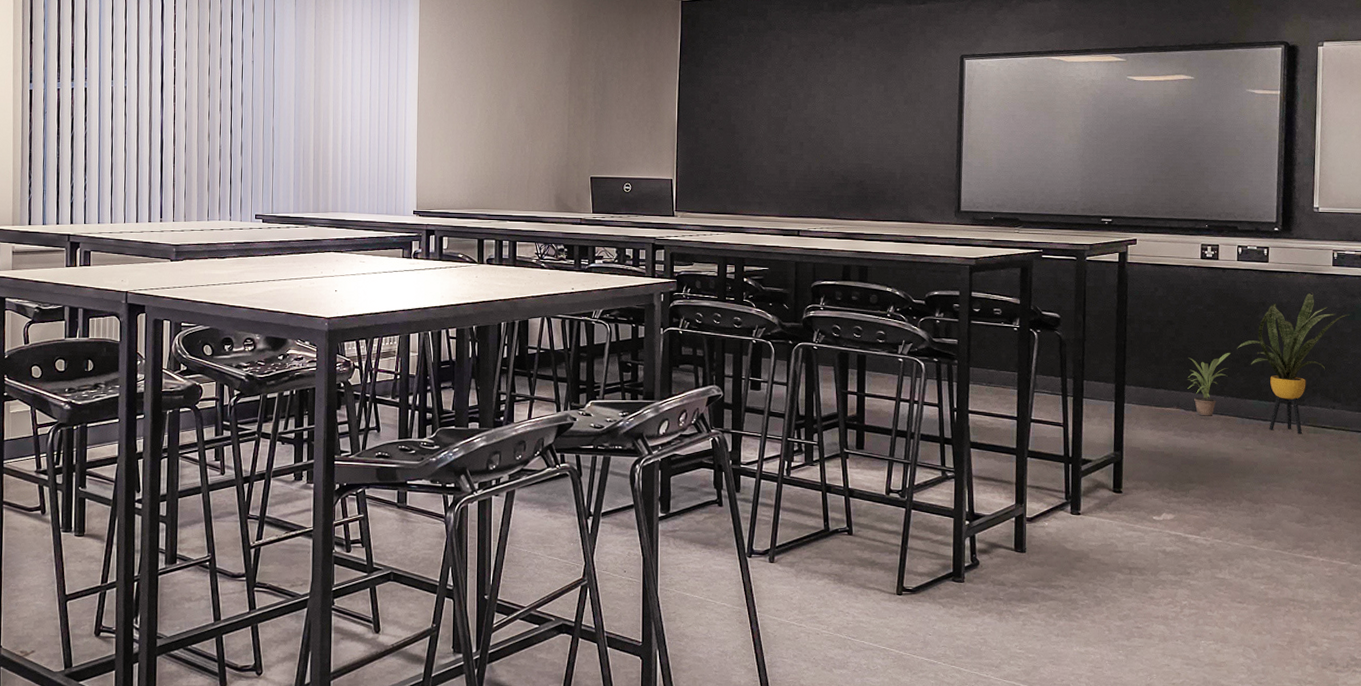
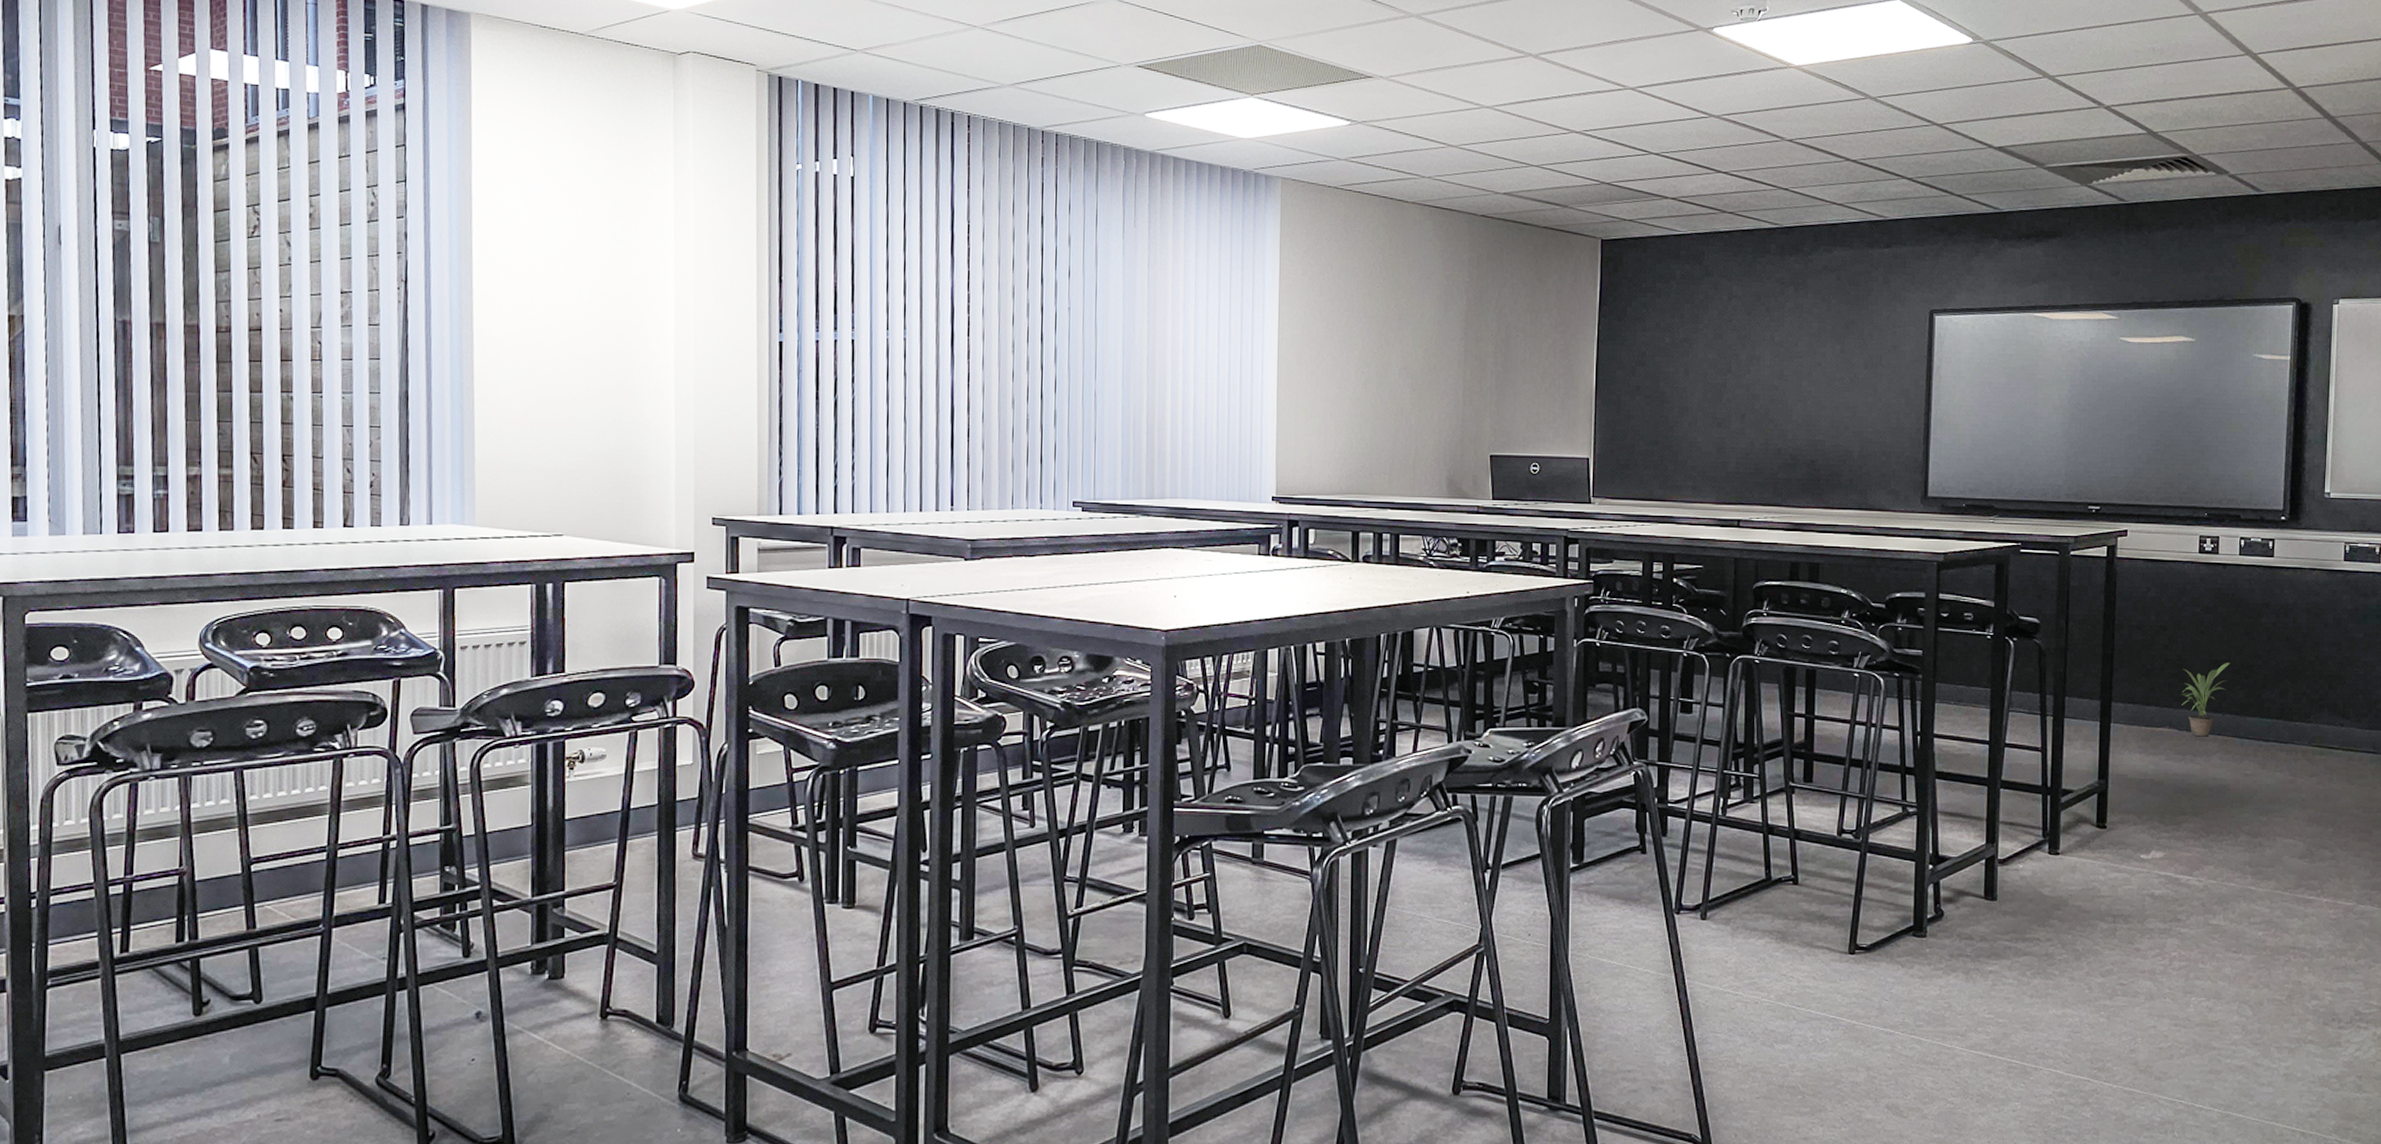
house plant: present [1237,291,1352,434] -> none [2237,591,2364,756]

